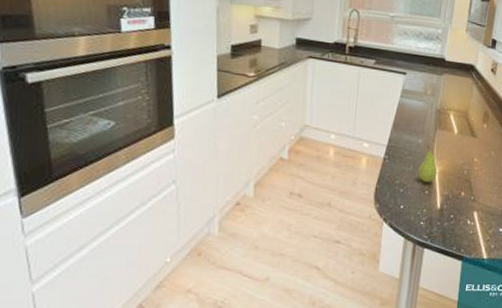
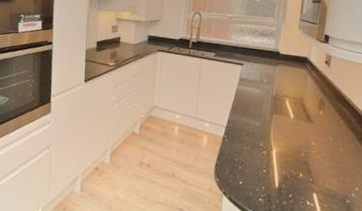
fruit: present [418,144,437,183] -> none [256,127,275,163]

